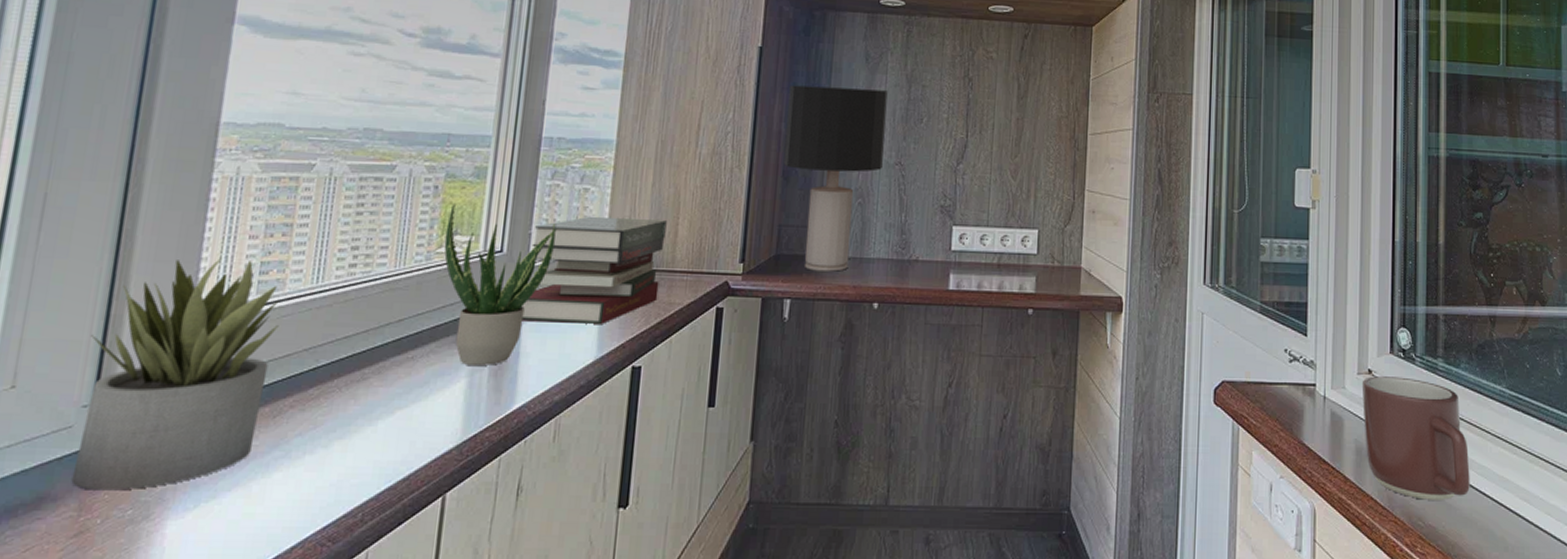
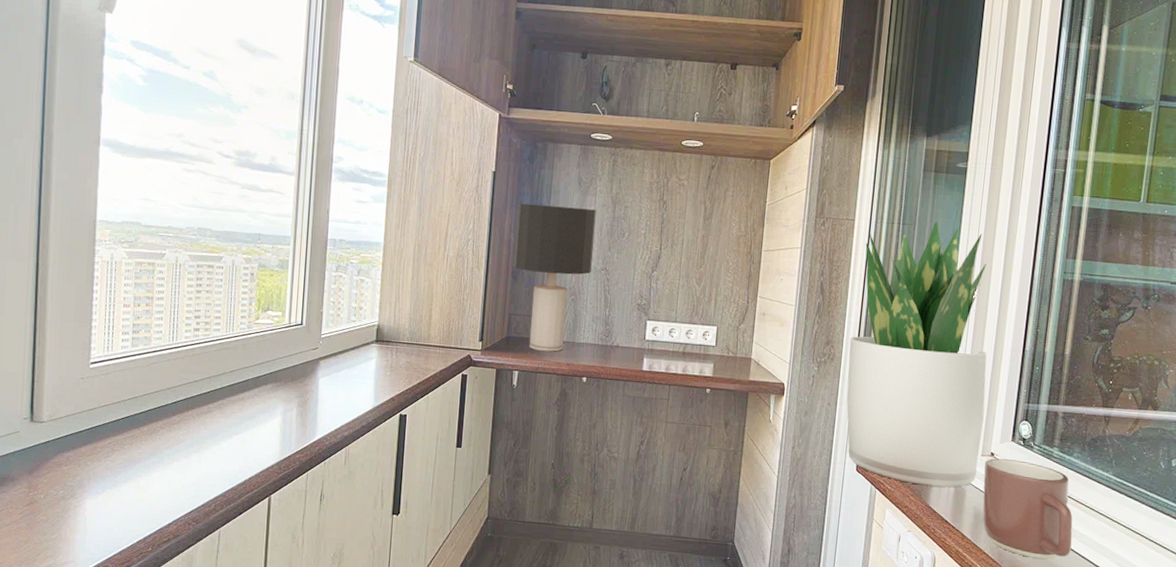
succulent plant: present [71,258,279,491] -> none [22,320,149,477]
potted plant: present [444,204,558,367] -> none [260,287,342,408]
books: present [521,216,667,324] -> none [318,300,423,382]
planter: none [1196,94,1356,417] -> present [846,222,987,488]

